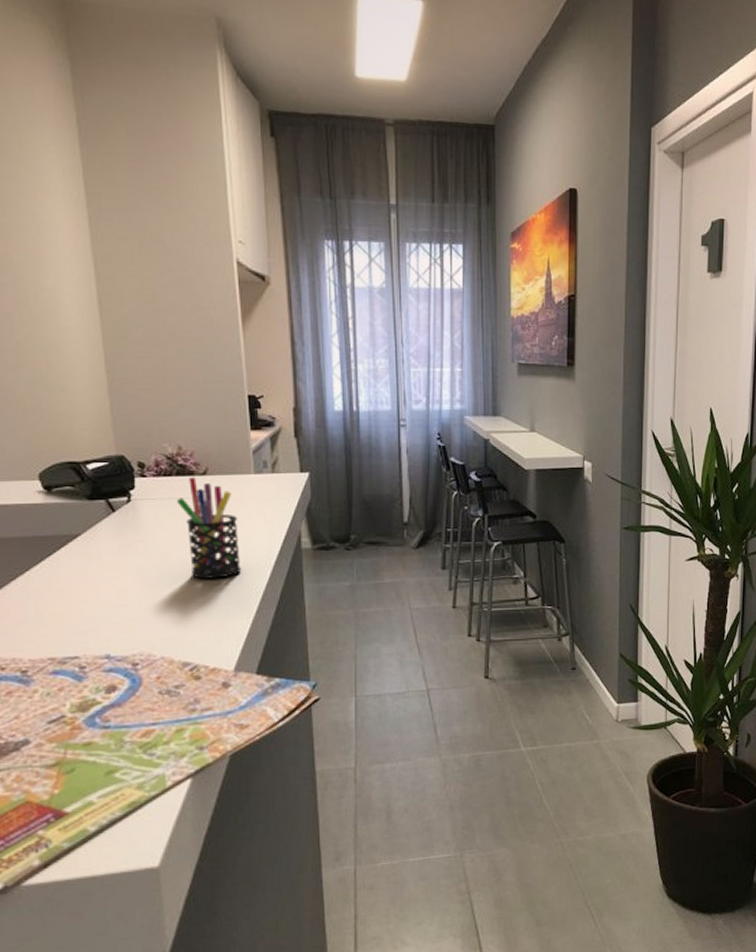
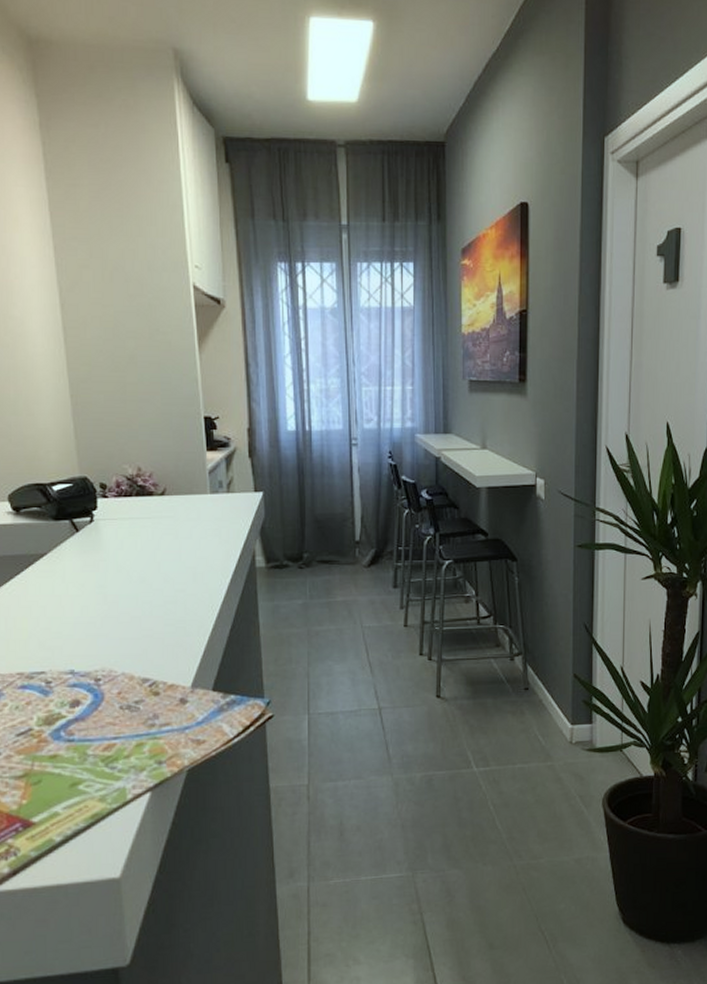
pen holder: present [177,476,242,579] -> none [137,497,198,597]

